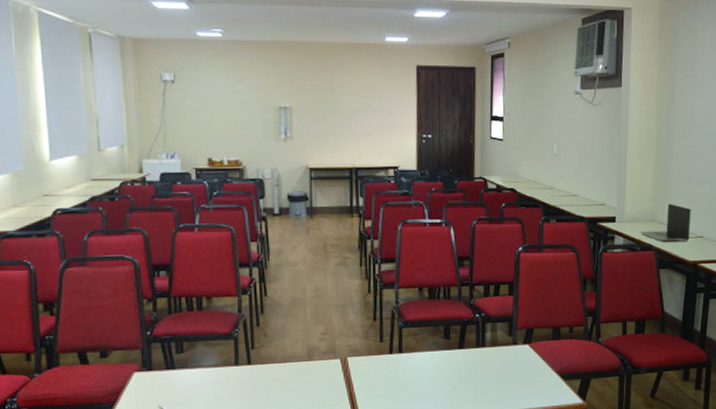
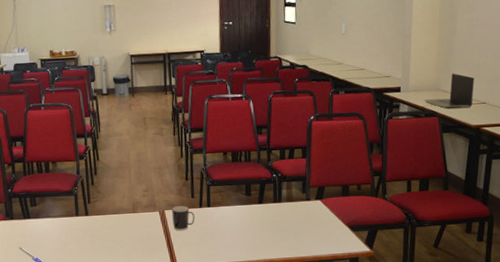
mug: none [355,351,384,383] -> present [171,205,195,231]

